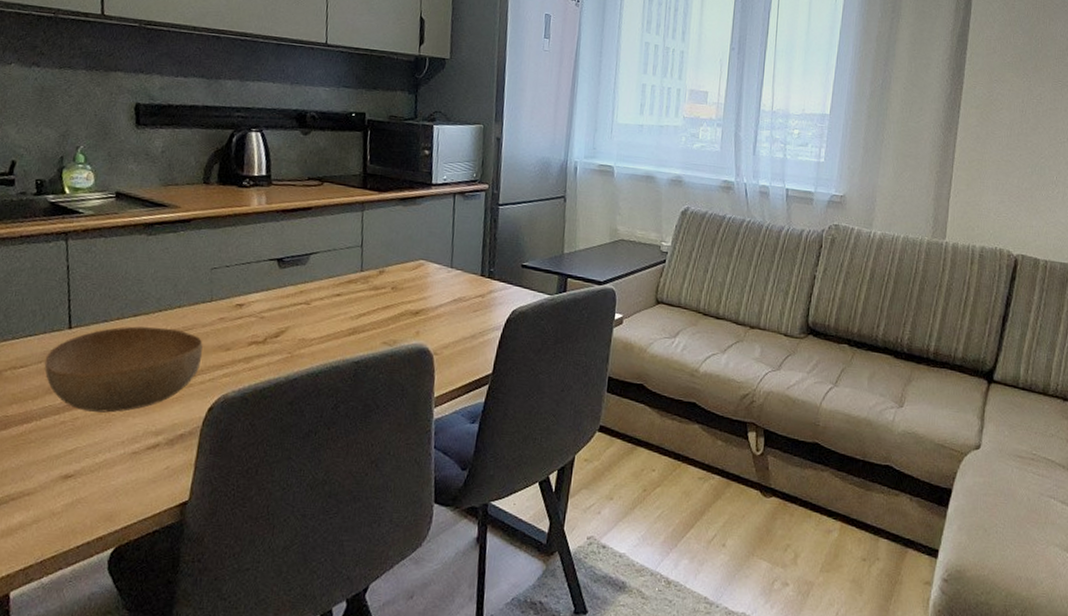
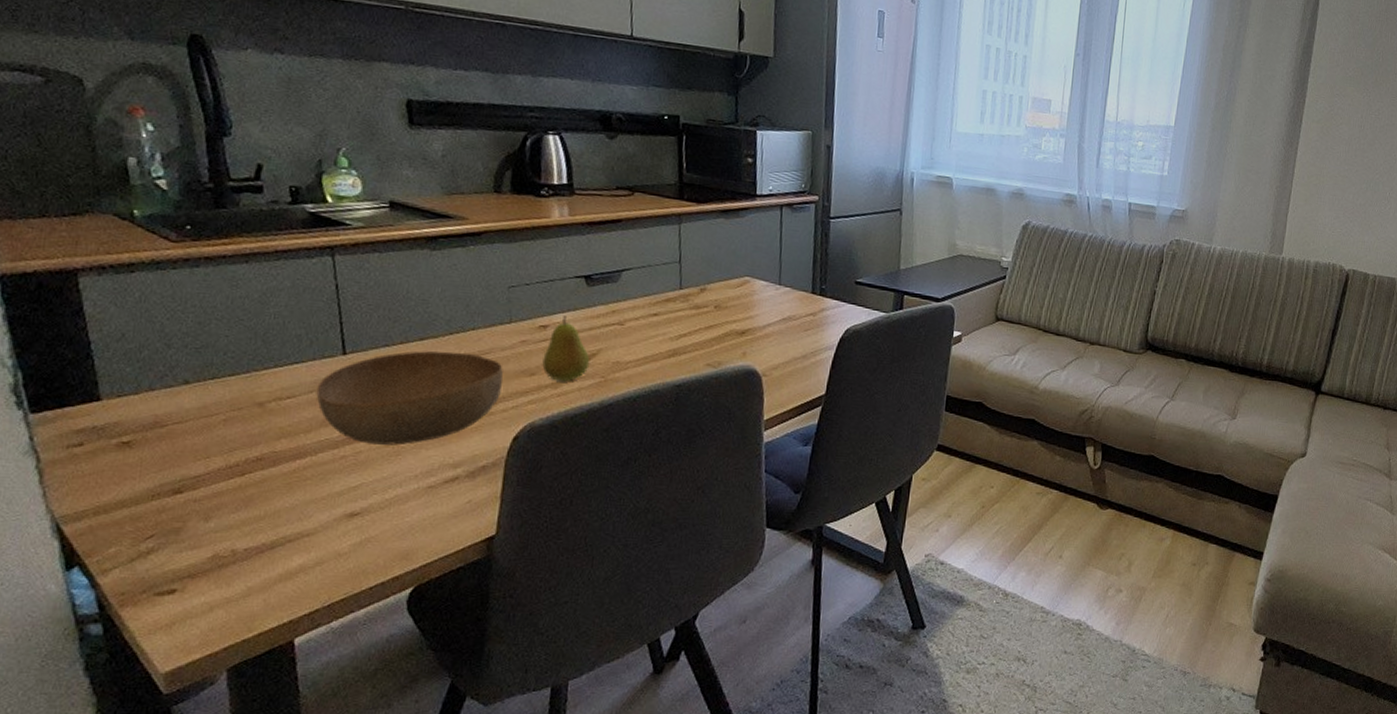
fruit: none [237,295,279,357] -> present [542,315,590,382]

